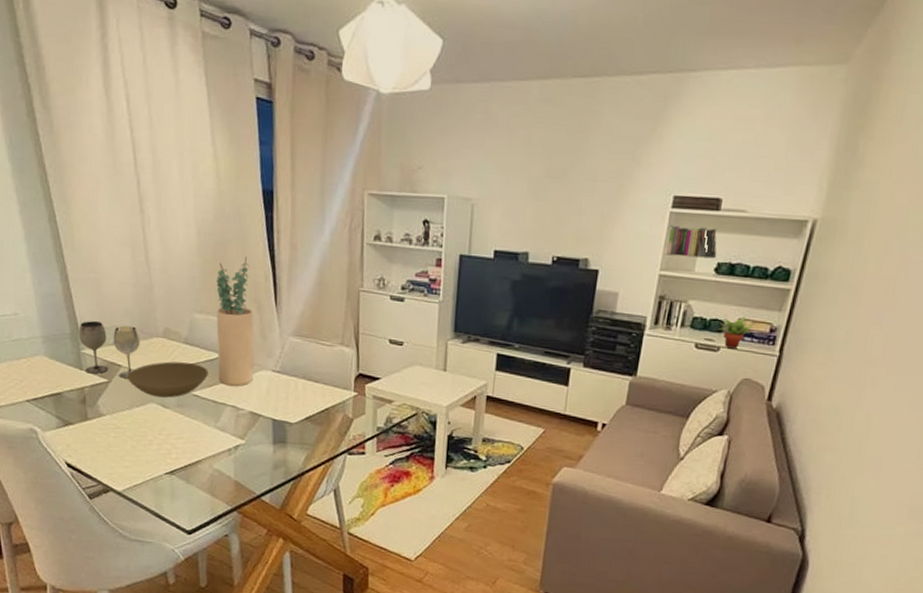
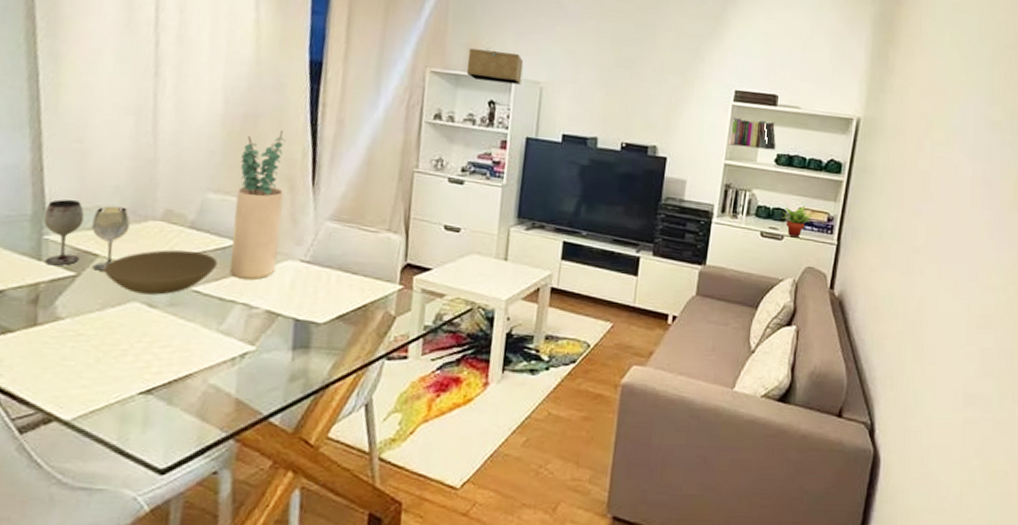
decorative box: none [401,168,455,202] -> present [467,48,524,85]

